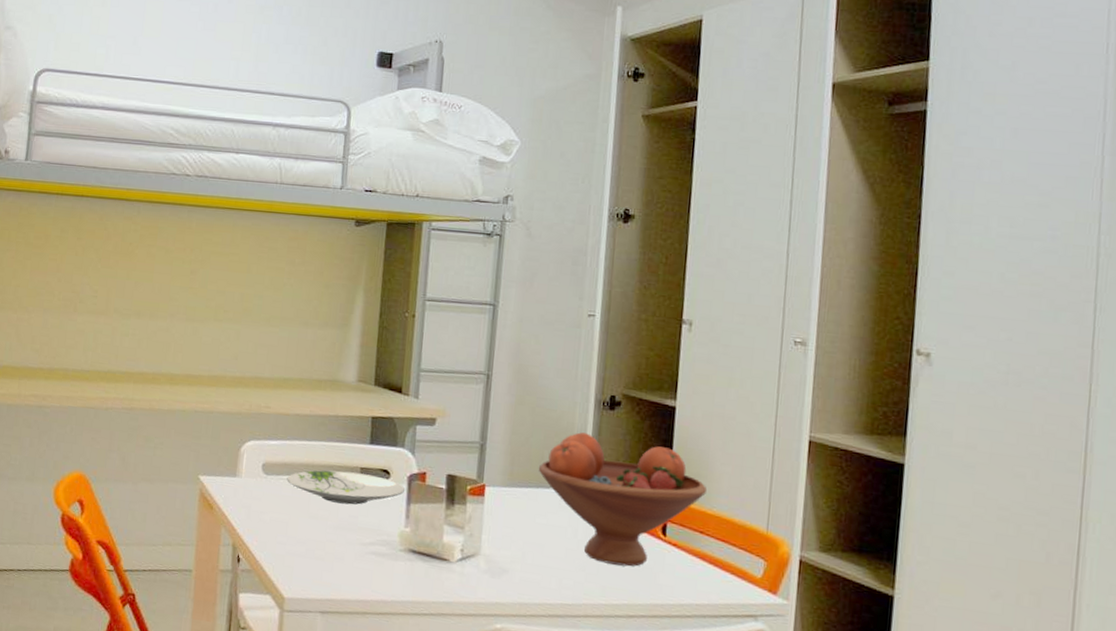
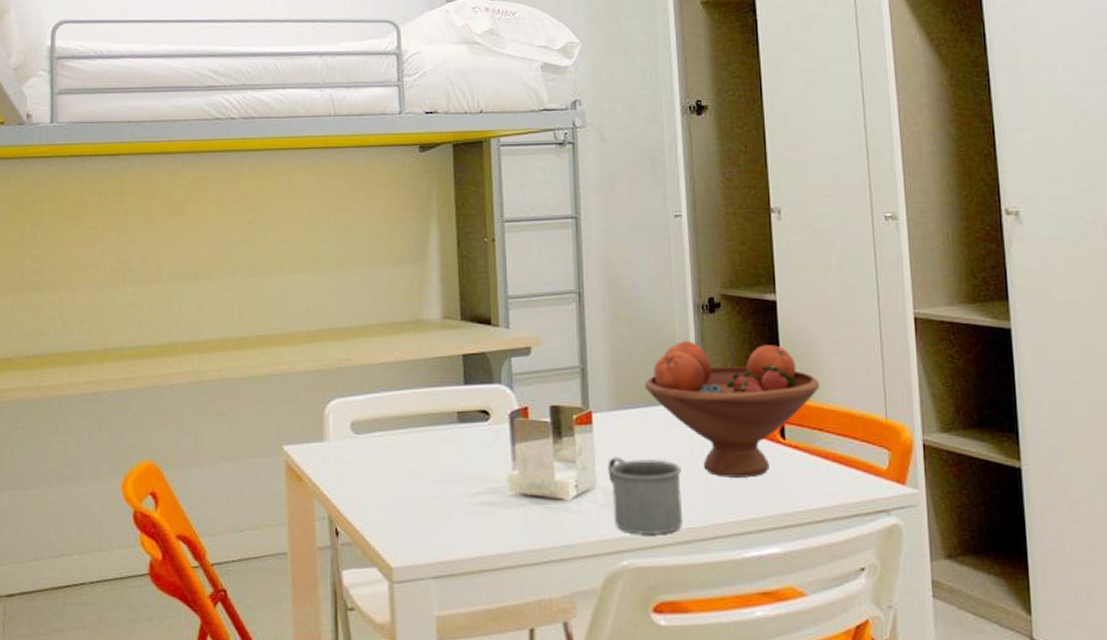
plate: present [287,470,406,505] -> none [379,418,508,454]
mug: none [493,529,563,605] -> present [608,457,682,535]

